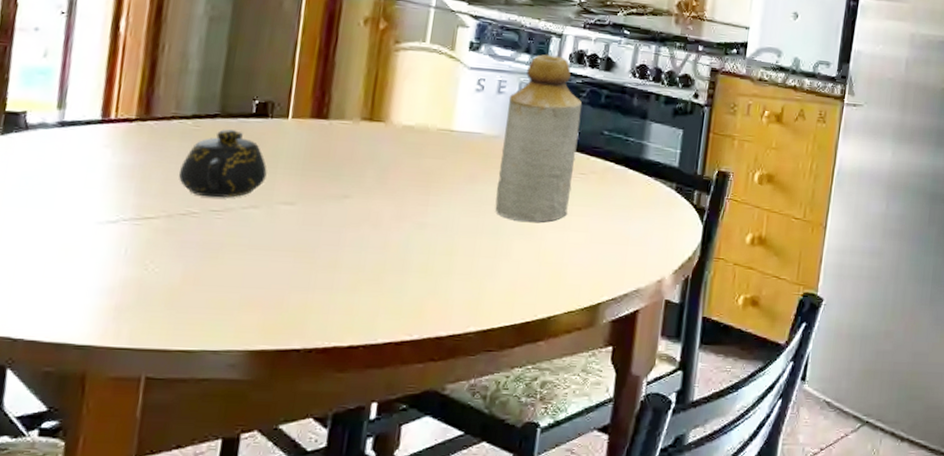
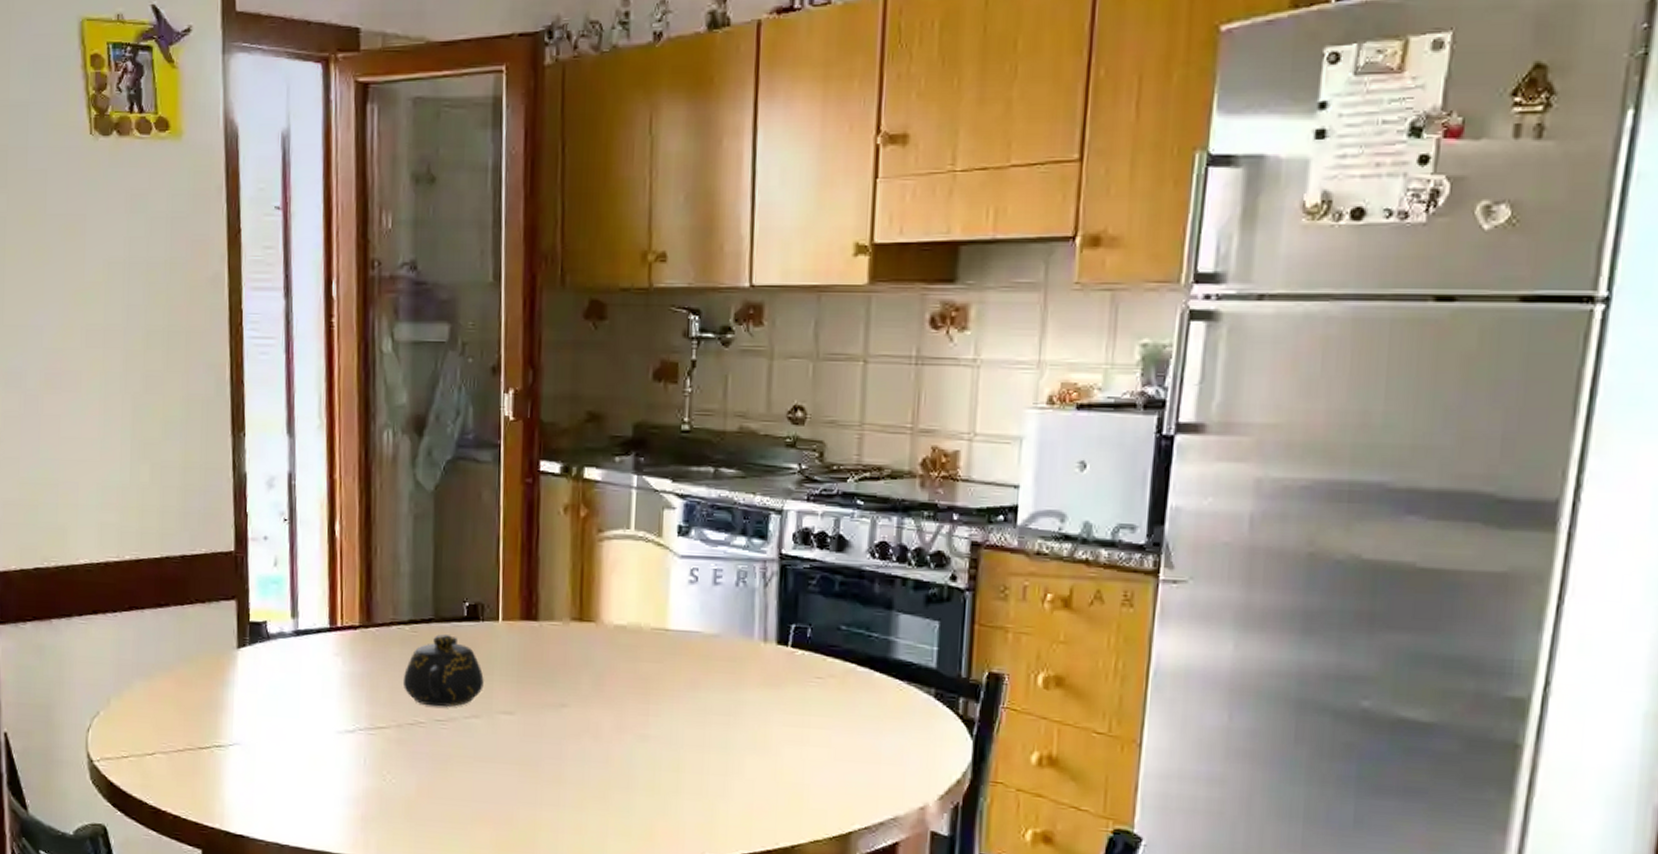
bottle: present [495,54,583,222] -> none [721,536,813,735]

